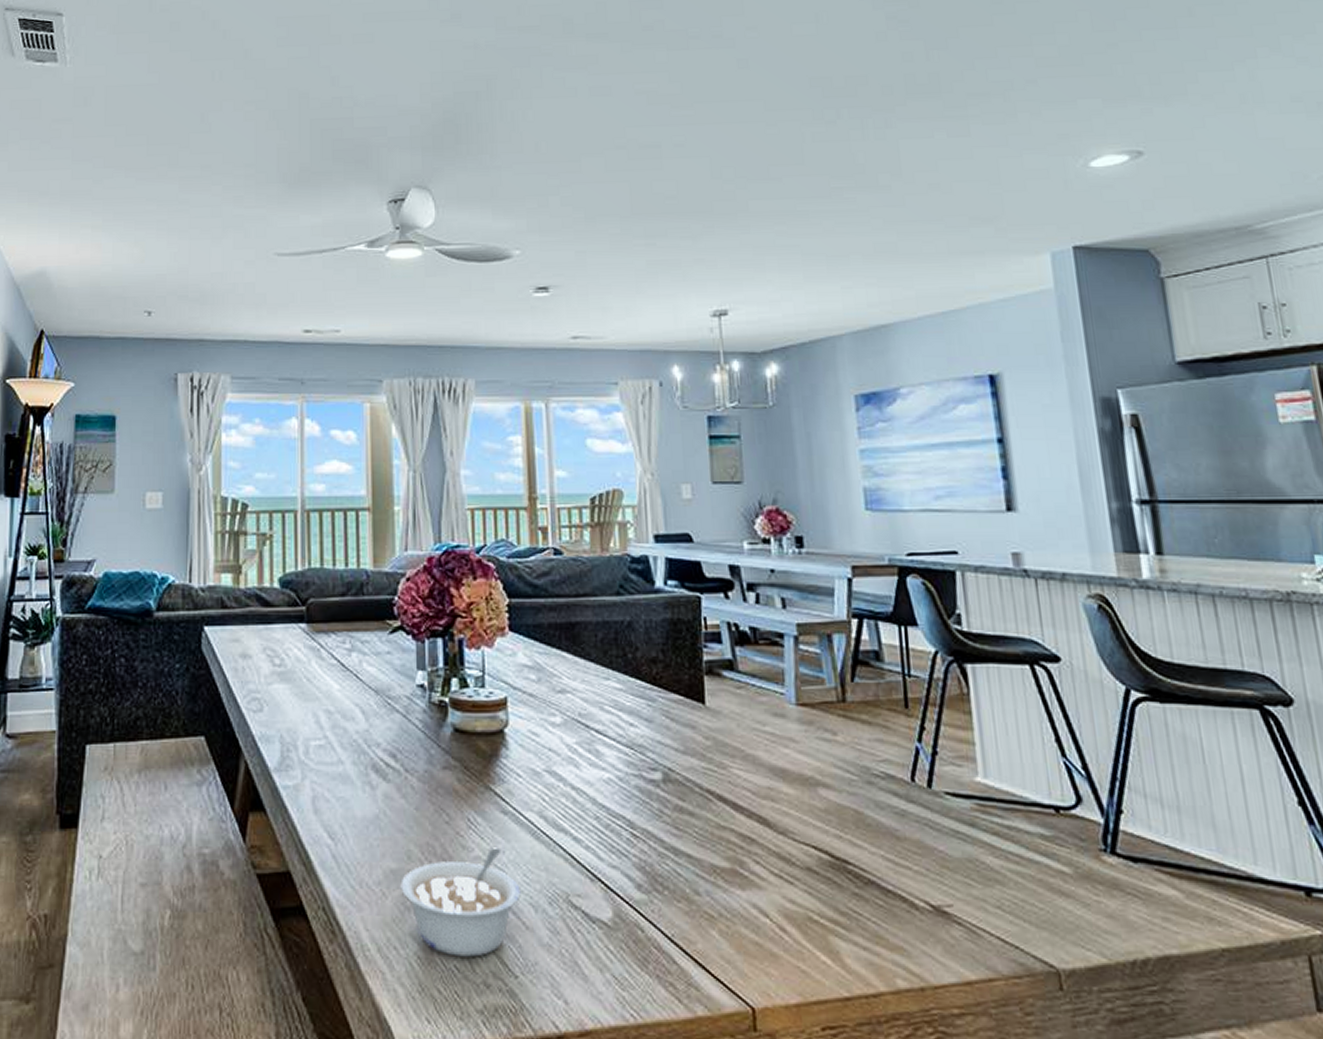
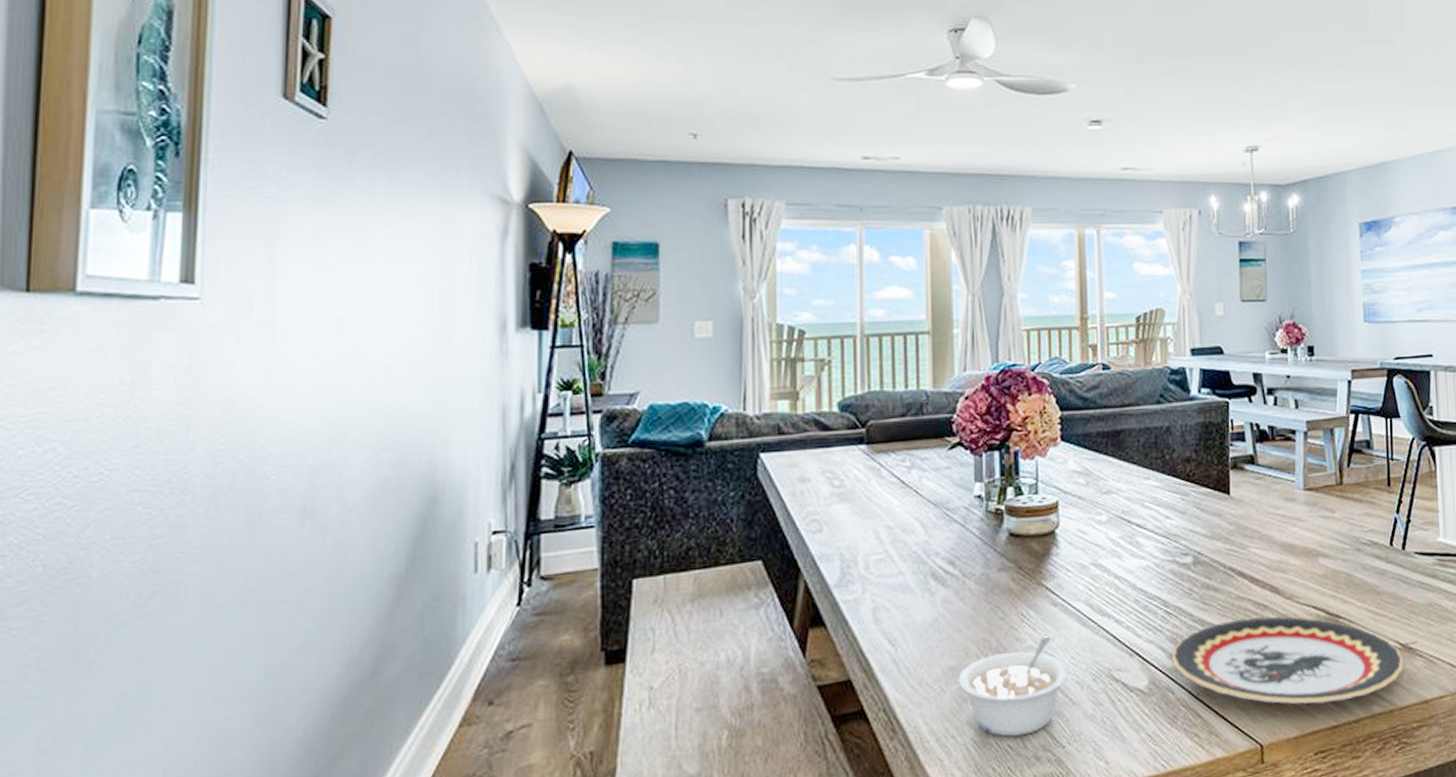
plate: none [639,852,937,969] -> present [1171,616,1404,705]

